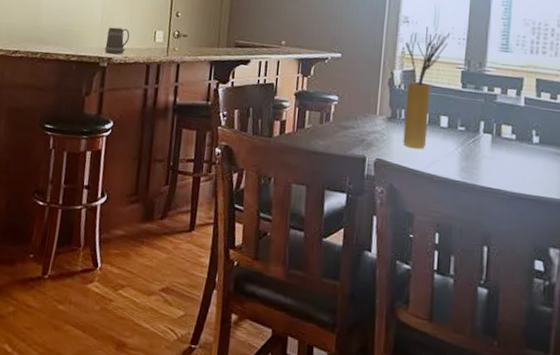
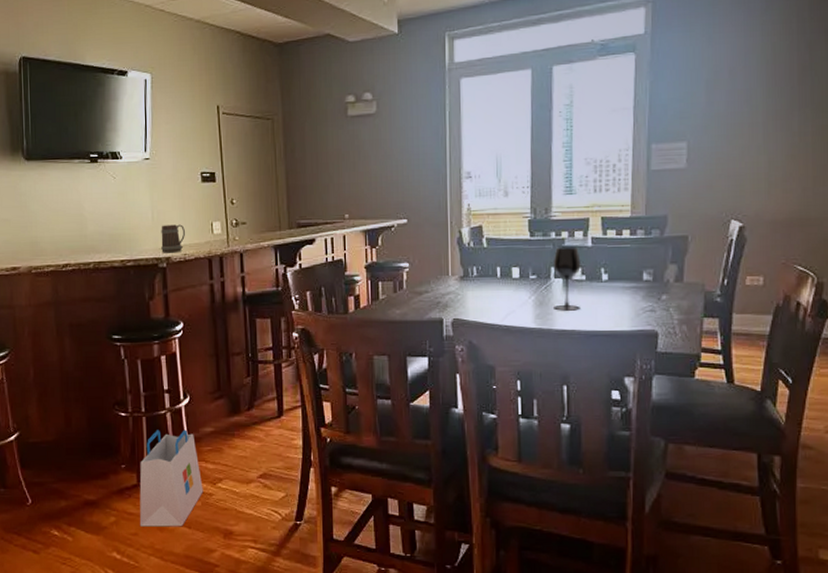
shopping bag: none [36,224,105,329] -> present [139,429,203,527]
vase: present [403,26,450,149] -> none [470,178,513,303]
wineglass: none [480,102,513,170] -> present [553,246,582,311]

